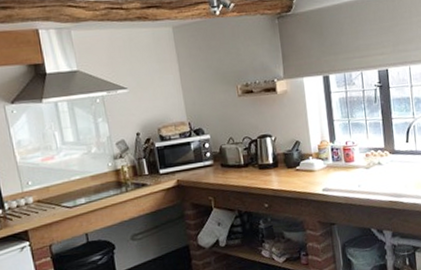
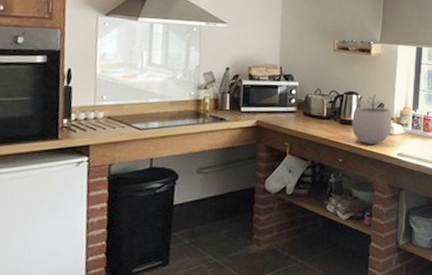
plant pot: none [270,133,312,185] -> present [352,94,393,145]

